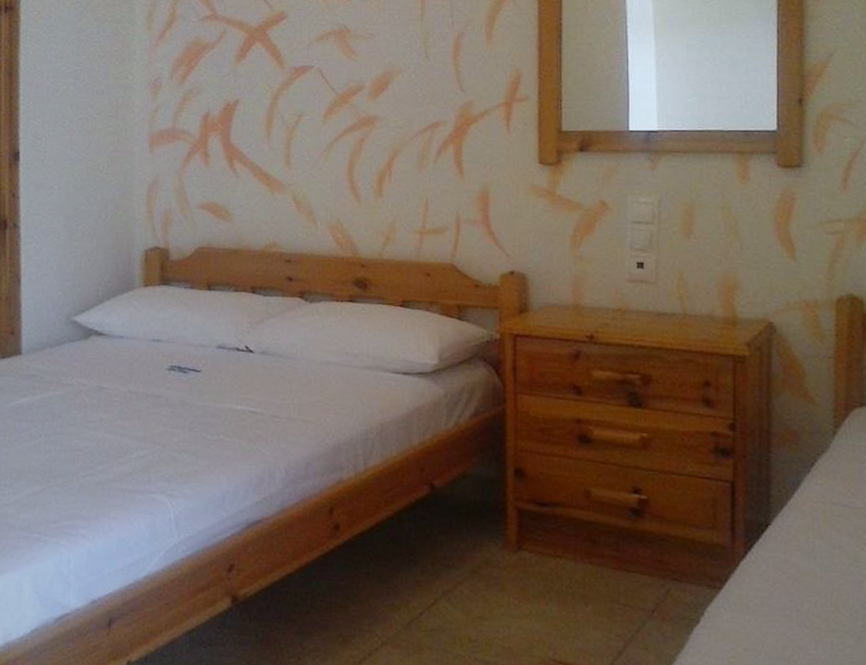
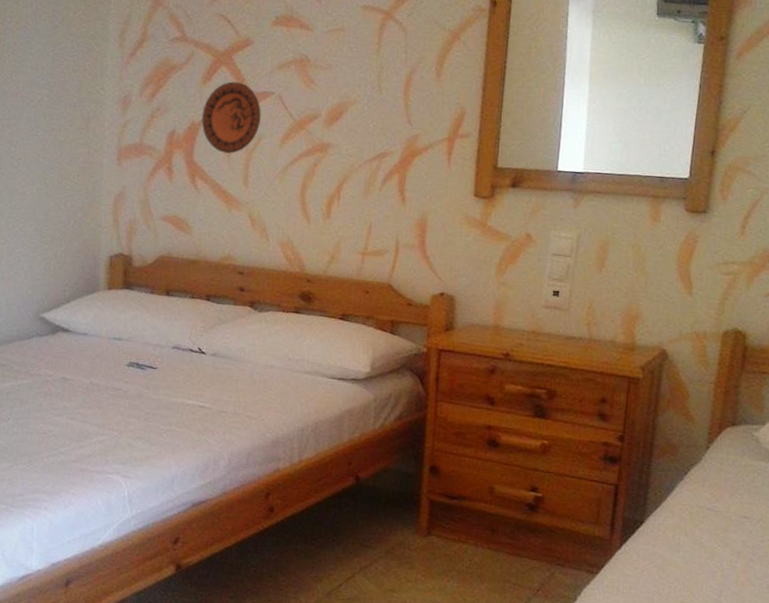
decorative plate: none [236,57,301,134] -> present [201,81,261,154]

